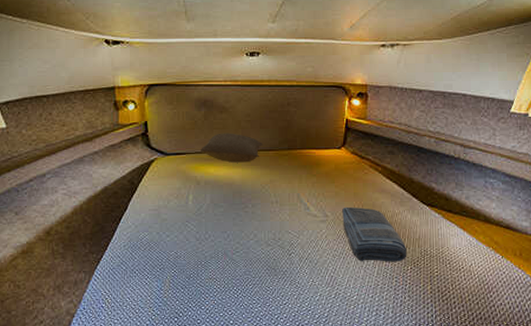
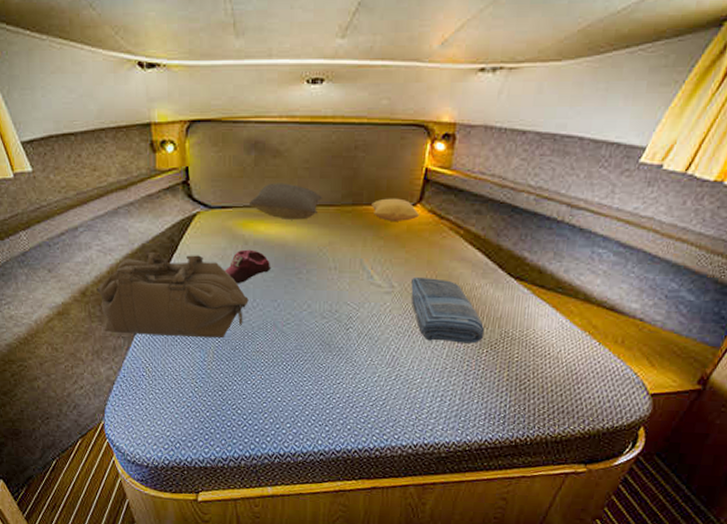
duffel bag: none [60,193,201,269] -> present [96,251,249,338]
baseball cap: none [179,188,221,219] -> present [224,249,271,284]
cushion: none [304,143,345,162] -> present [371,198,420,221]

